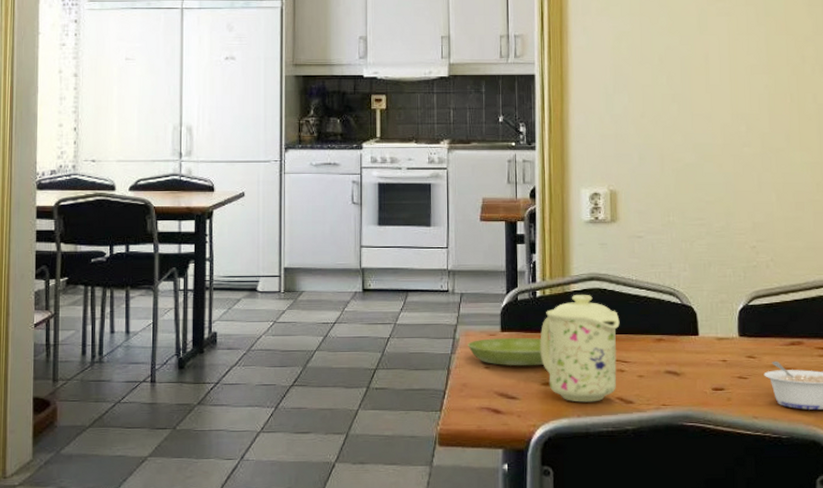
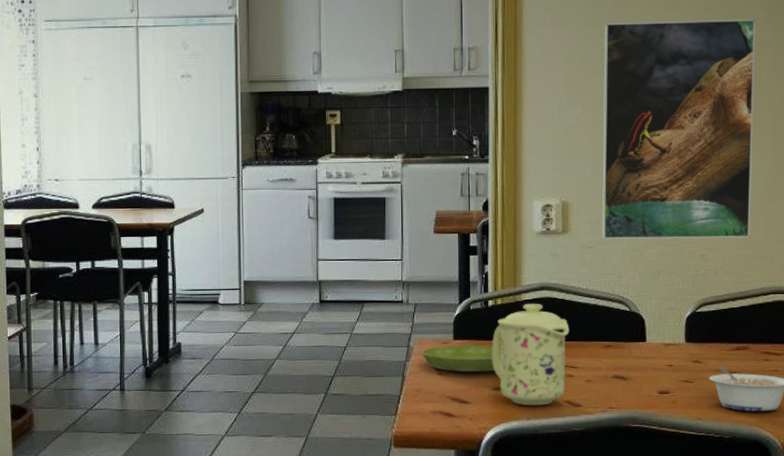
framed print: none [648,12,800,230] -> present [601,19,755,239]

